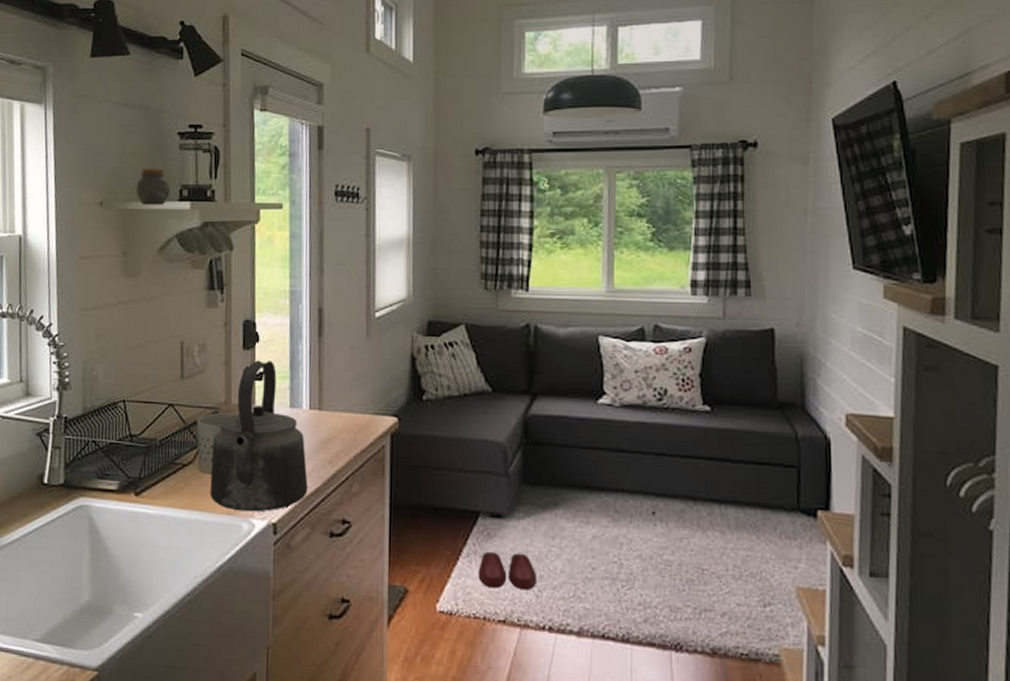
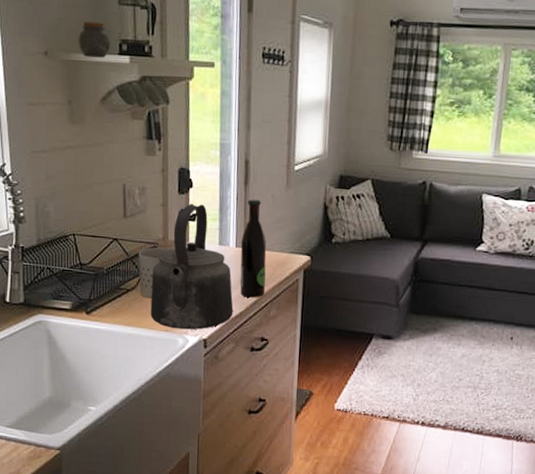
bottle: none [315,352,346,471] -> present [240,199,267,298]
slippers: present [478,551,536,589] -> none [369,365,415,394]

